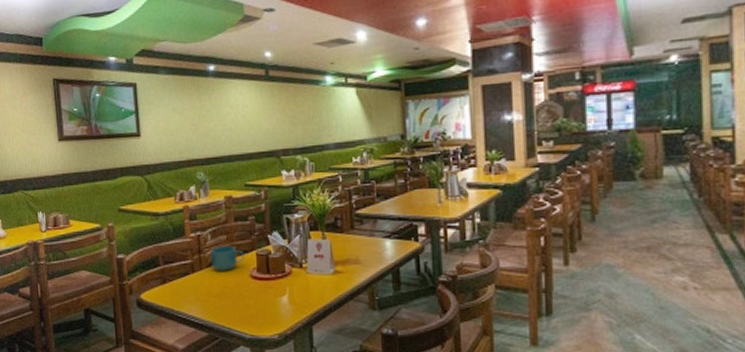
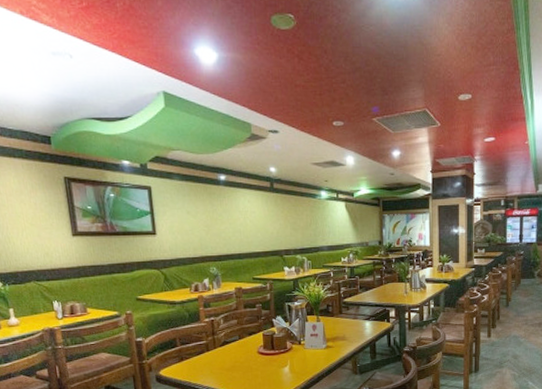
cup: present [209,245,245,272] -> none [222,328,253,350]

